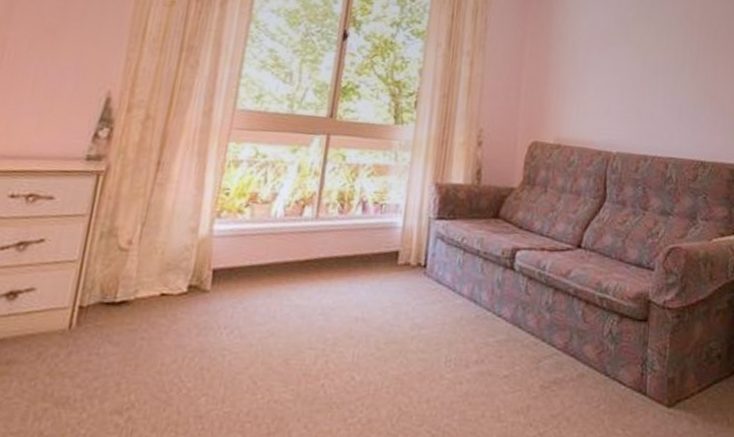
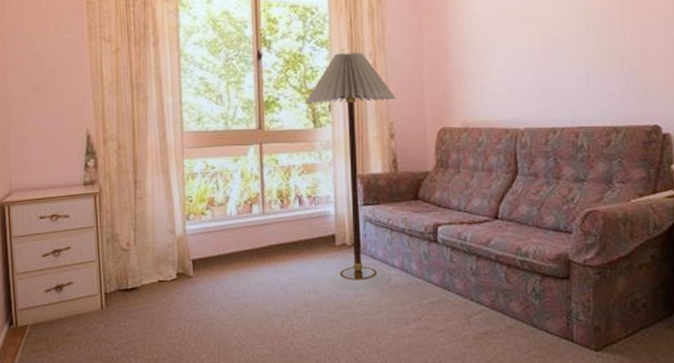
floor lamp: none [379,46,491,322] -> present [305,51,397,290]

